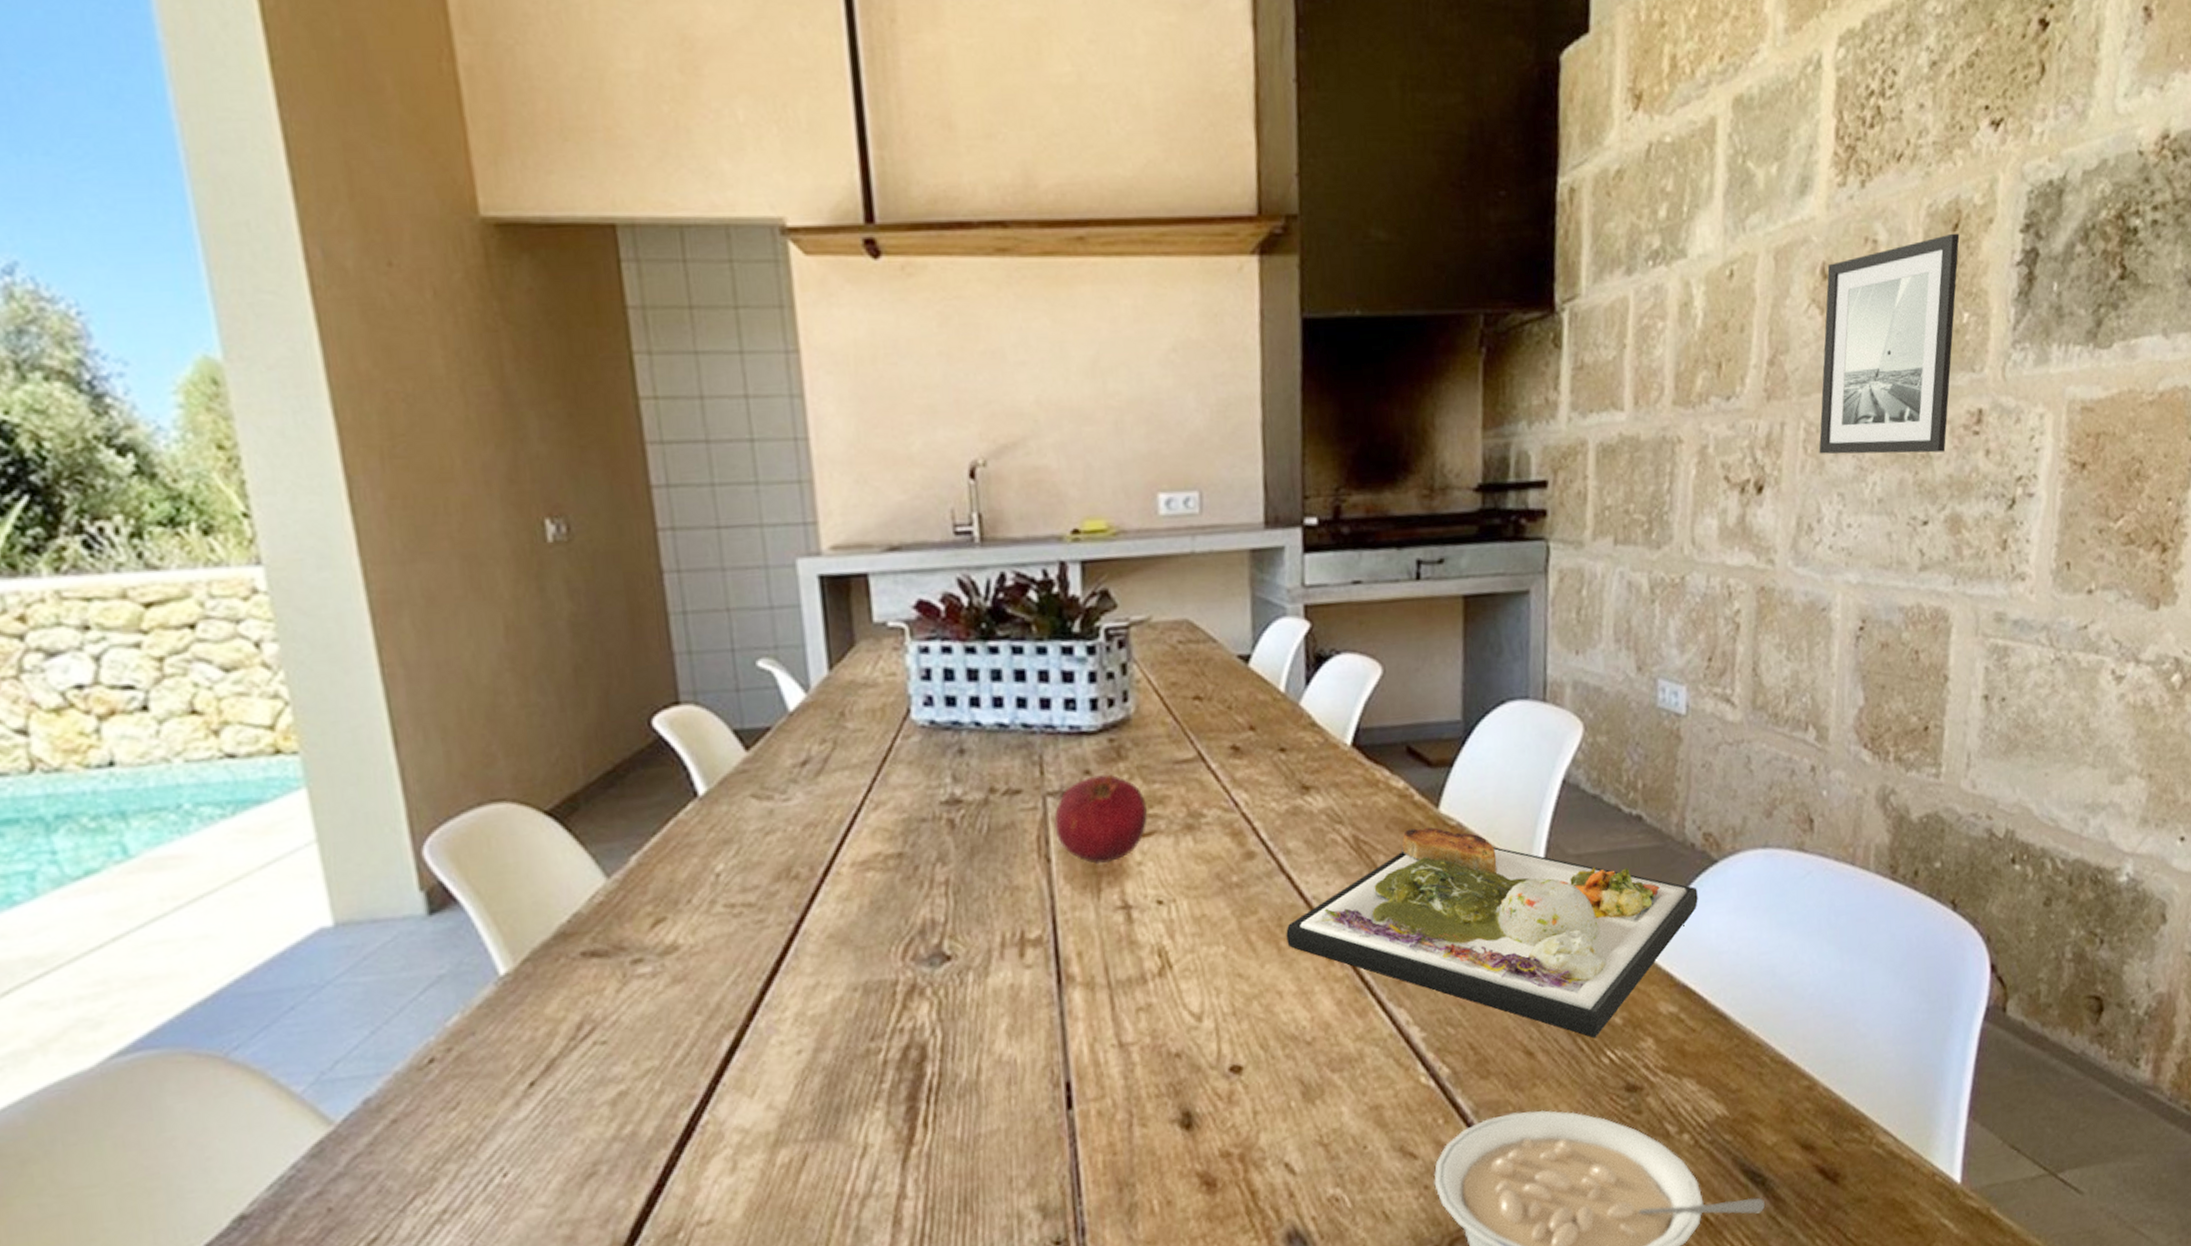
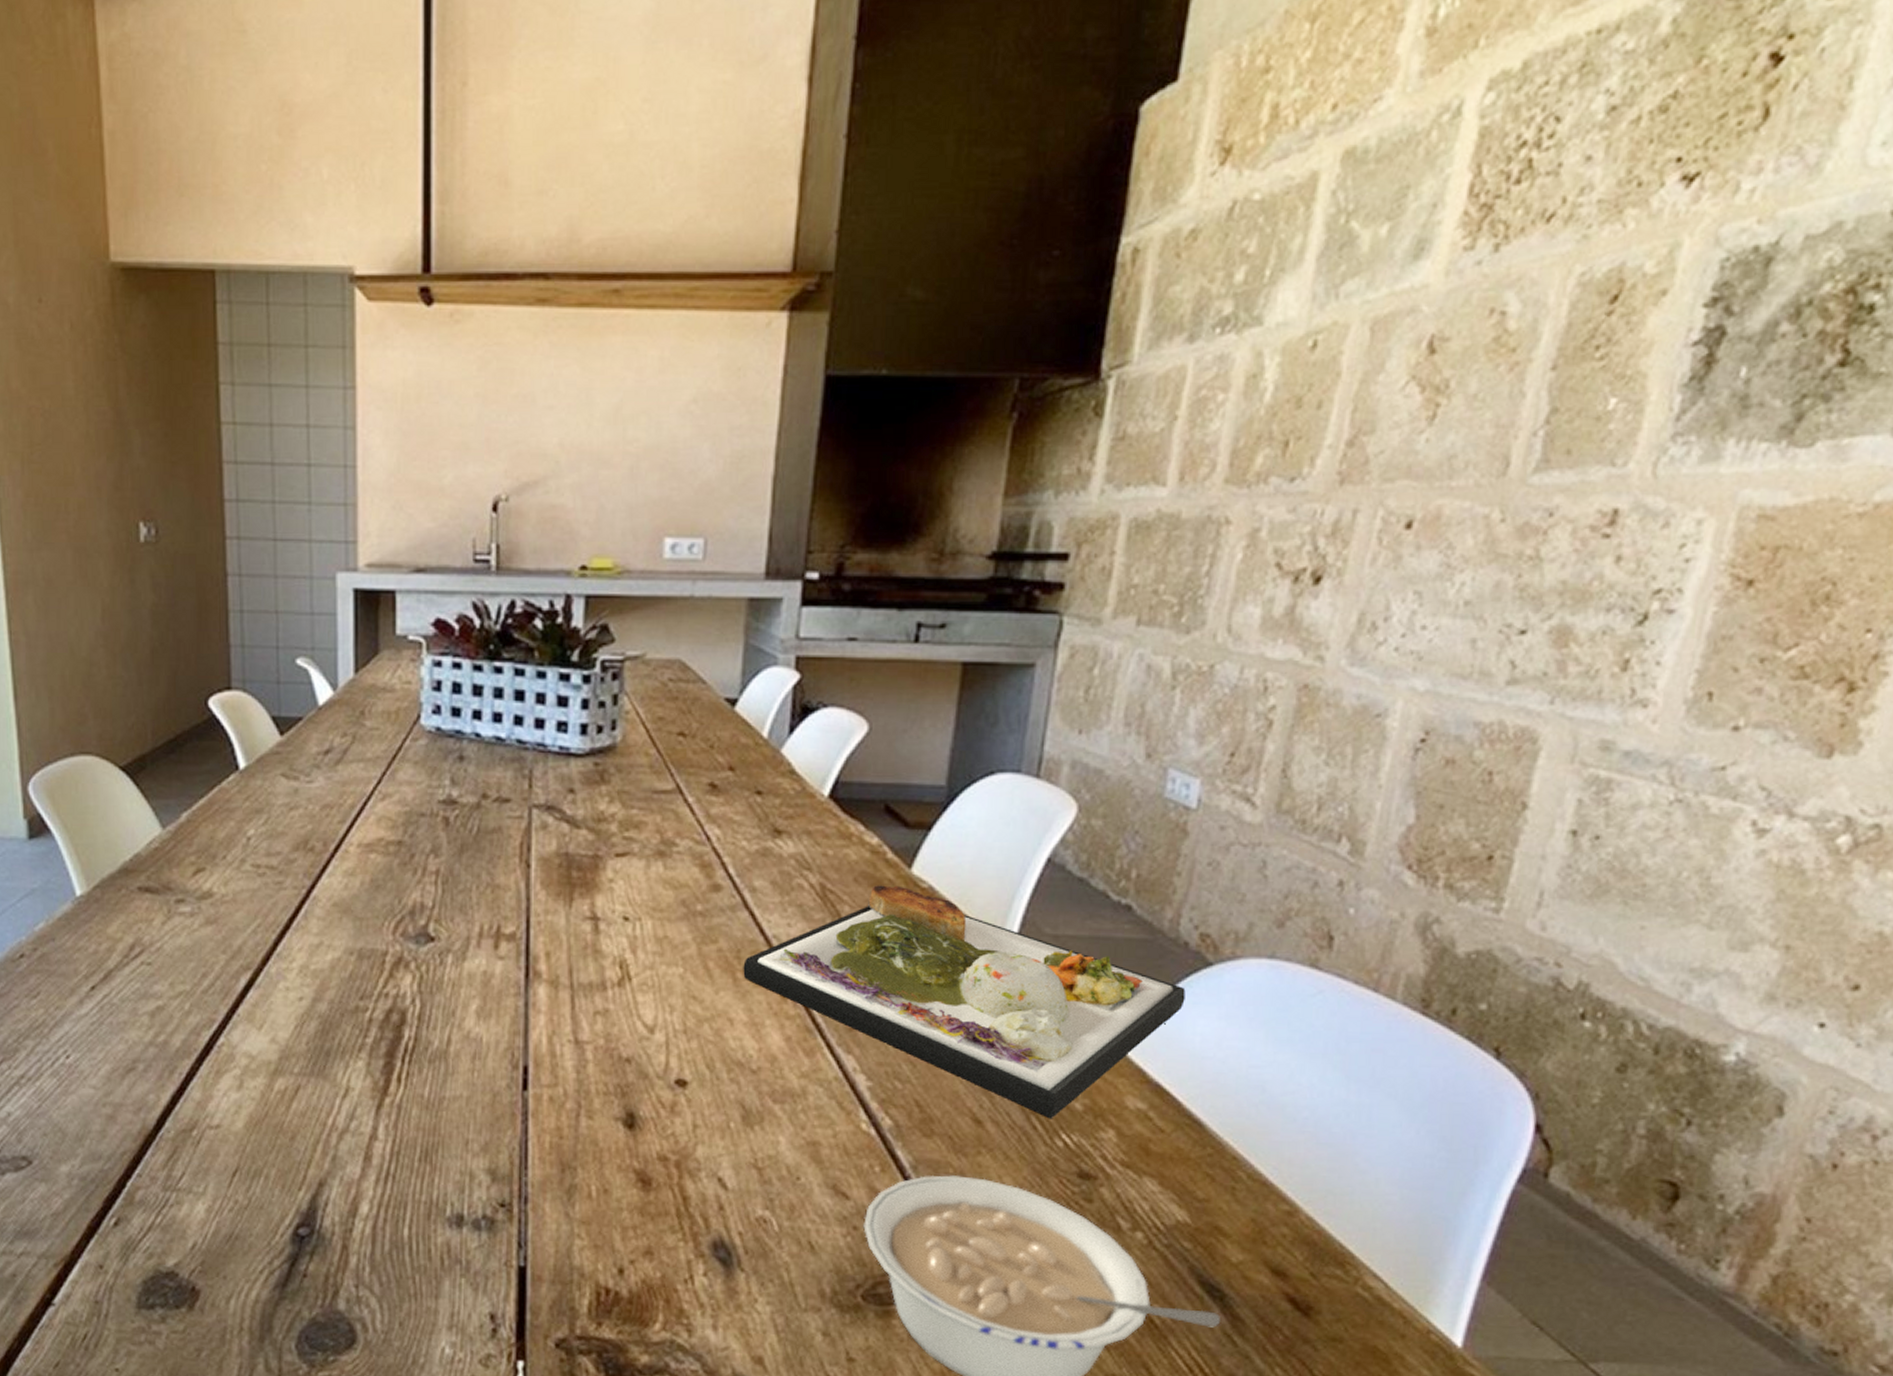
fruit: present [1053,774,1147,864] -> none [535,795,623,876]
wall art: present [1819,233,1960,454] -> none [1397,306,1618,555]

